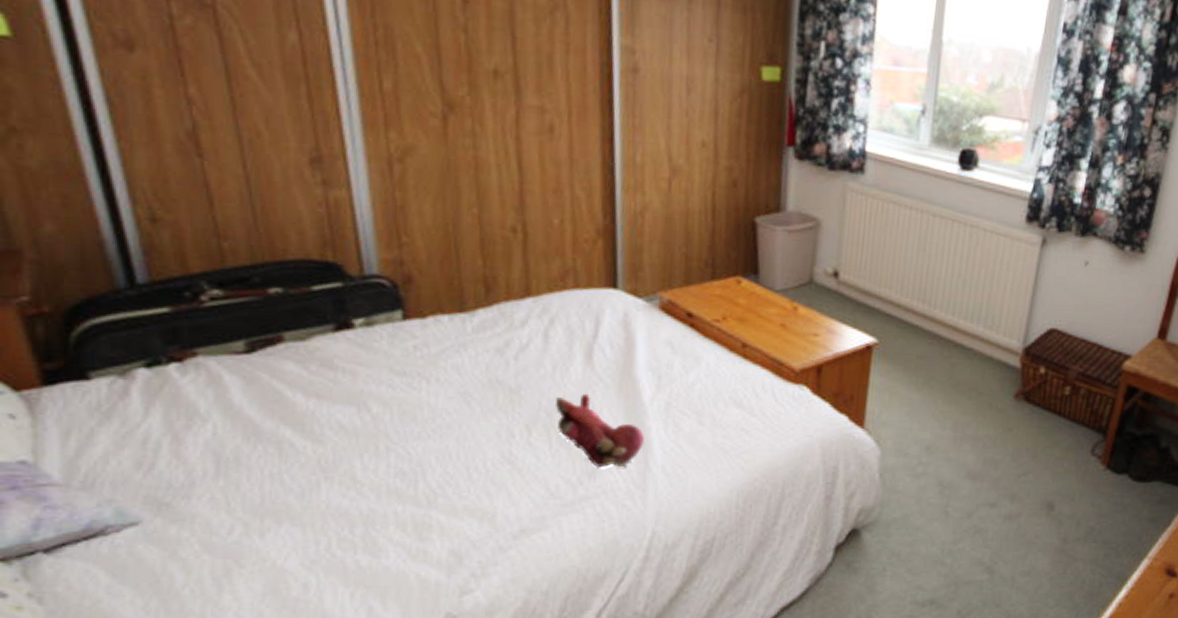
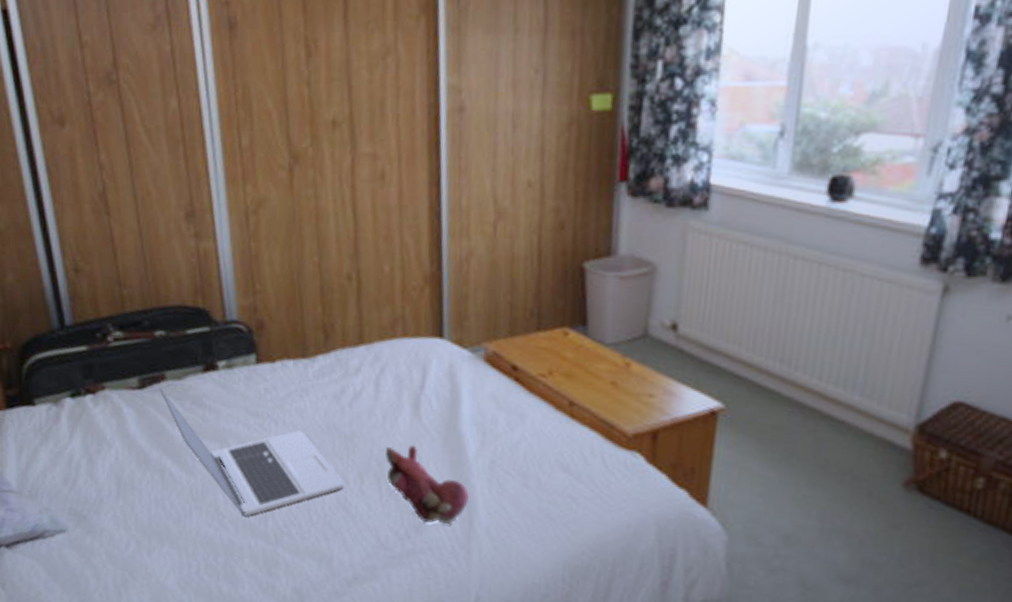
laptop: none [275,351,510,482] -> present [159,388,345,516]

